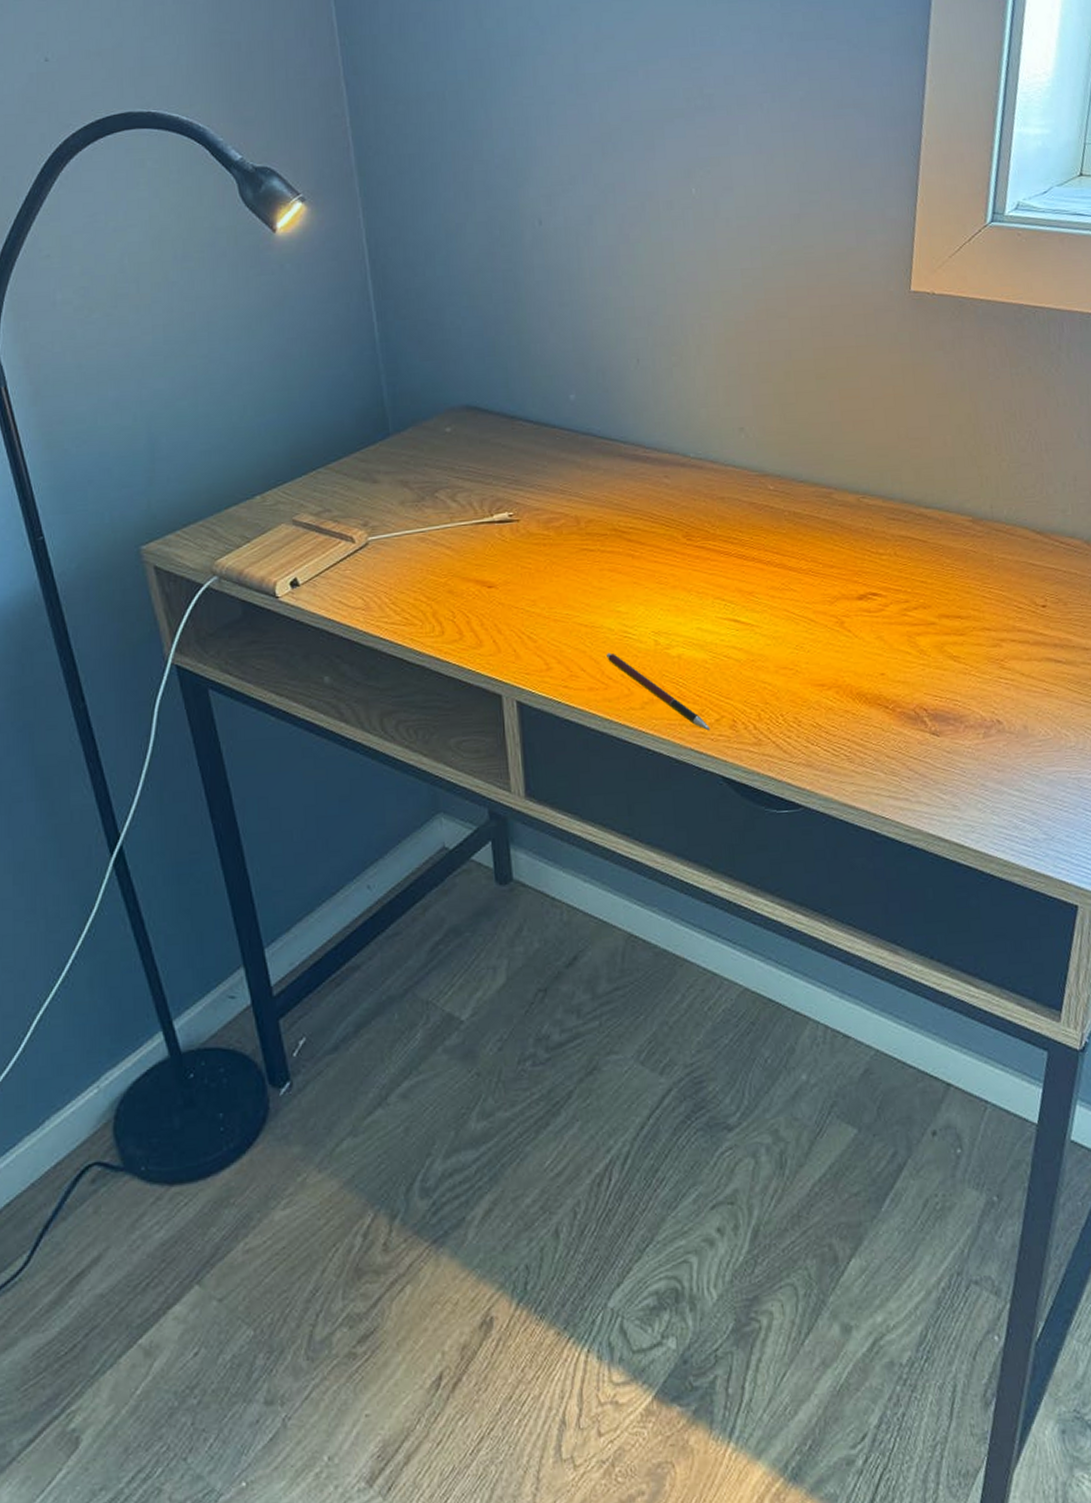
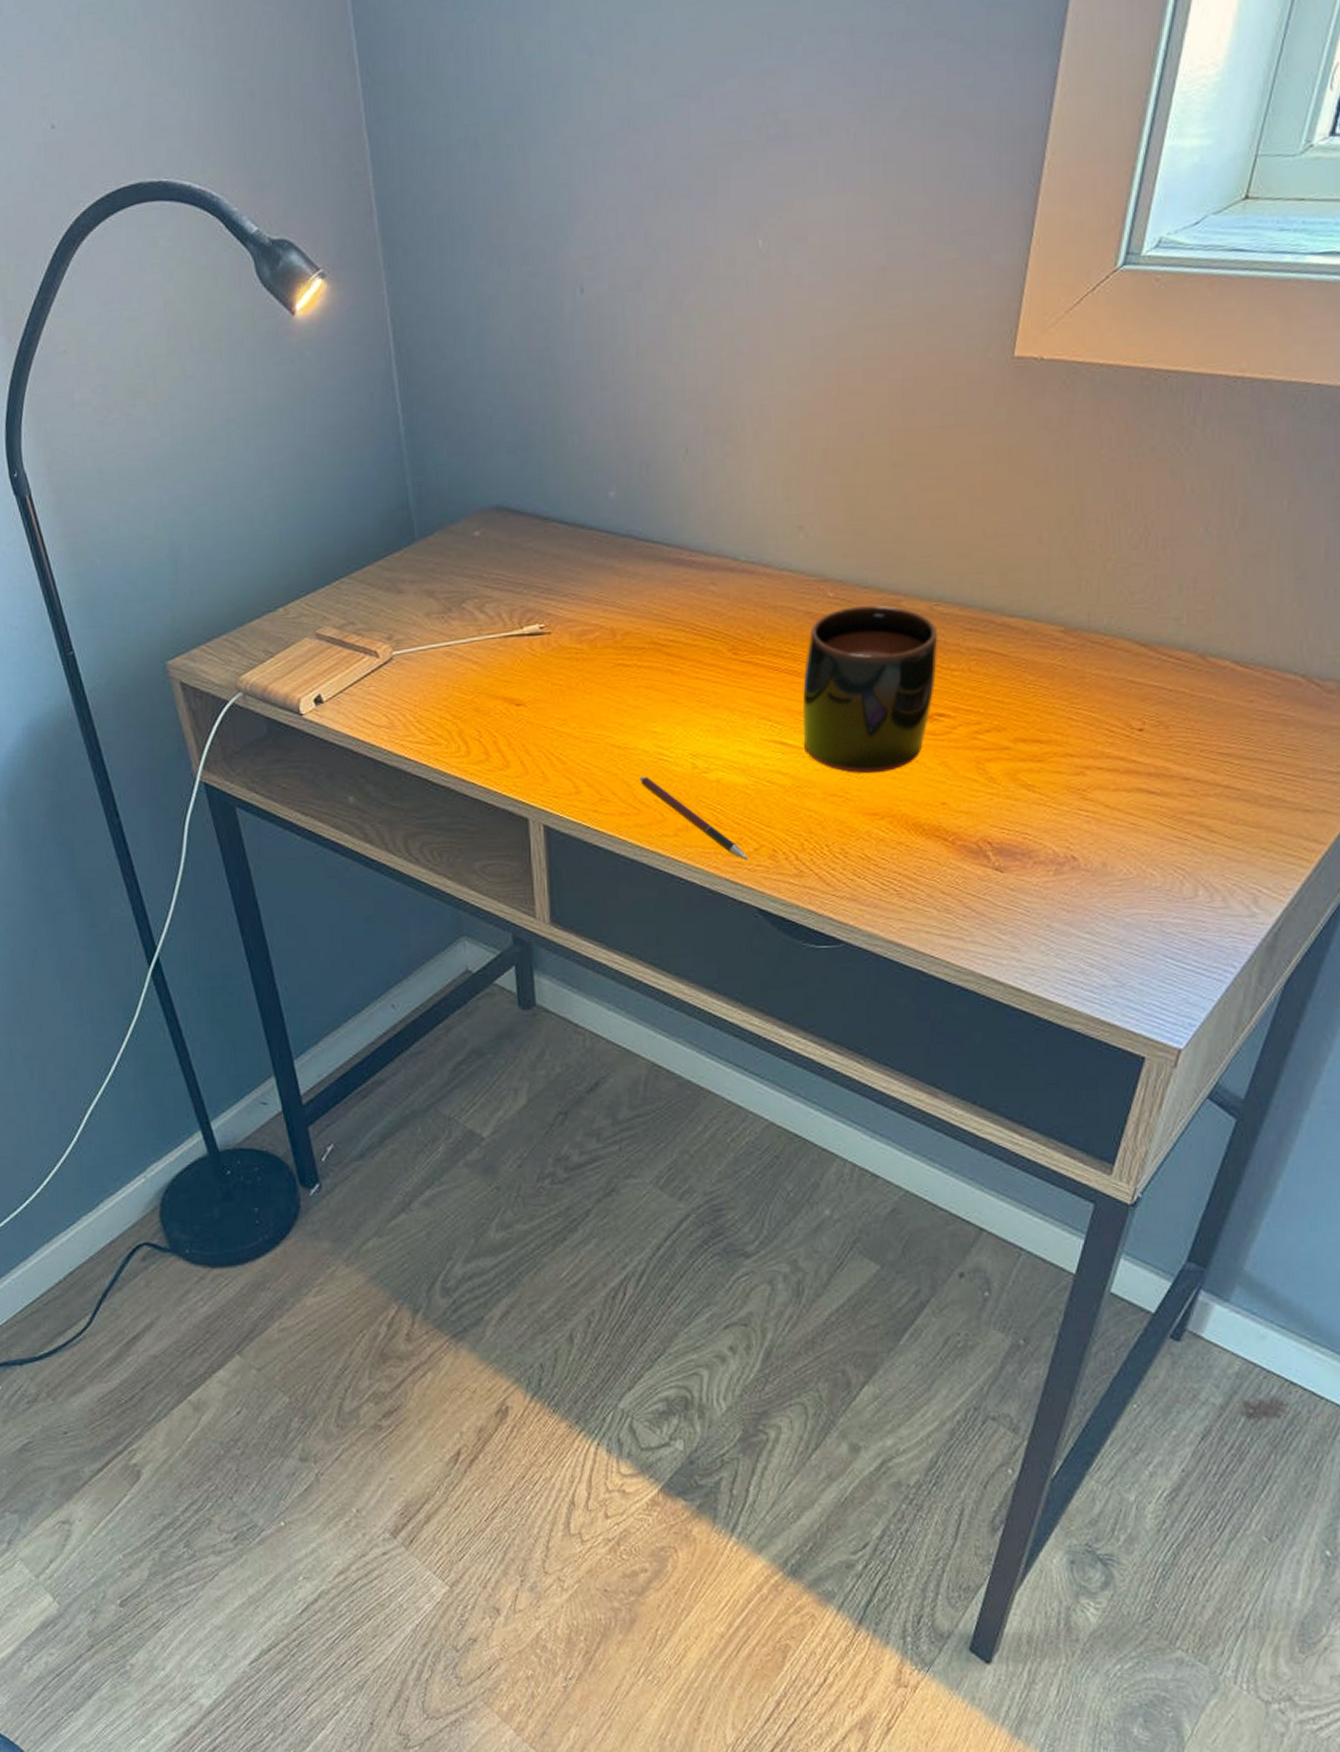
mug: none [751,497,868,648] -> present [802,605,938,774]

